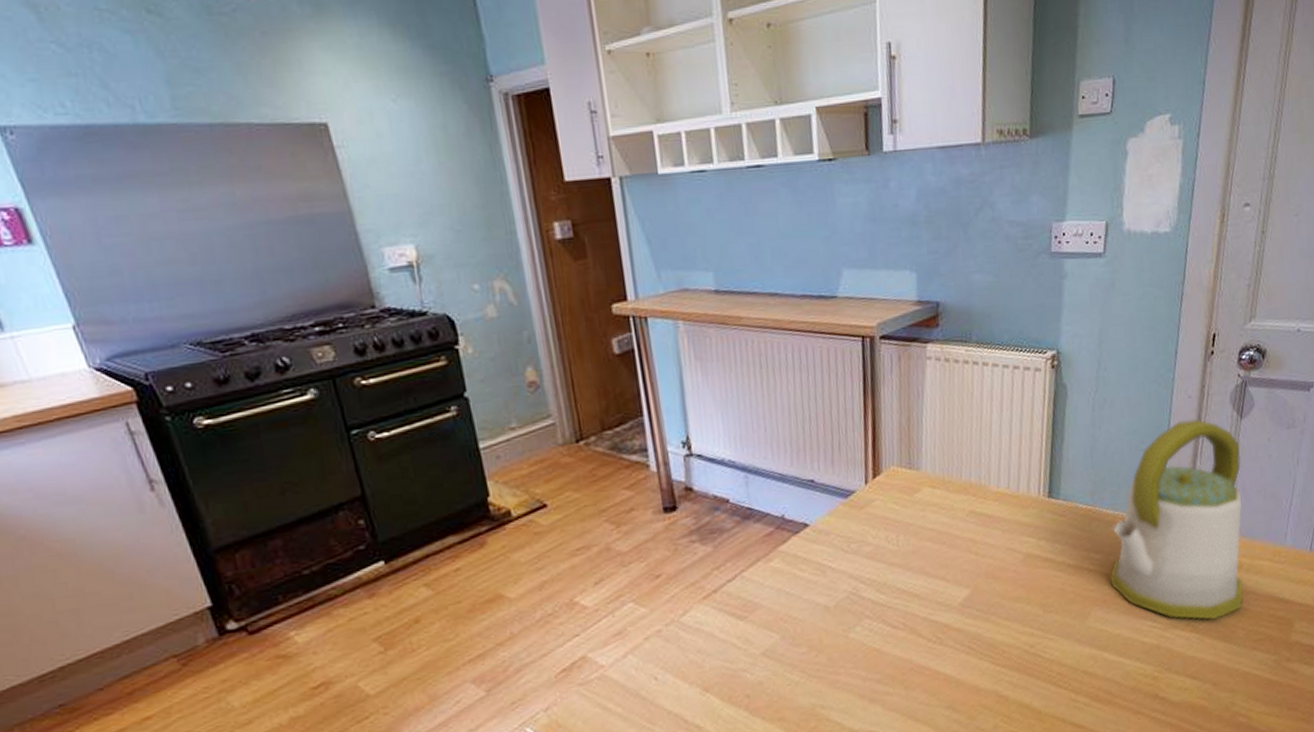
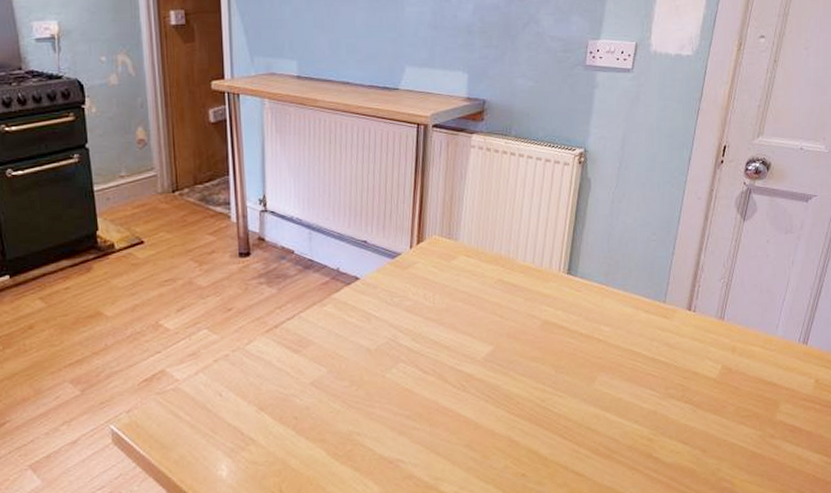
kettle: present [1109,419,1244,621] -> none [616,218,741,395]

